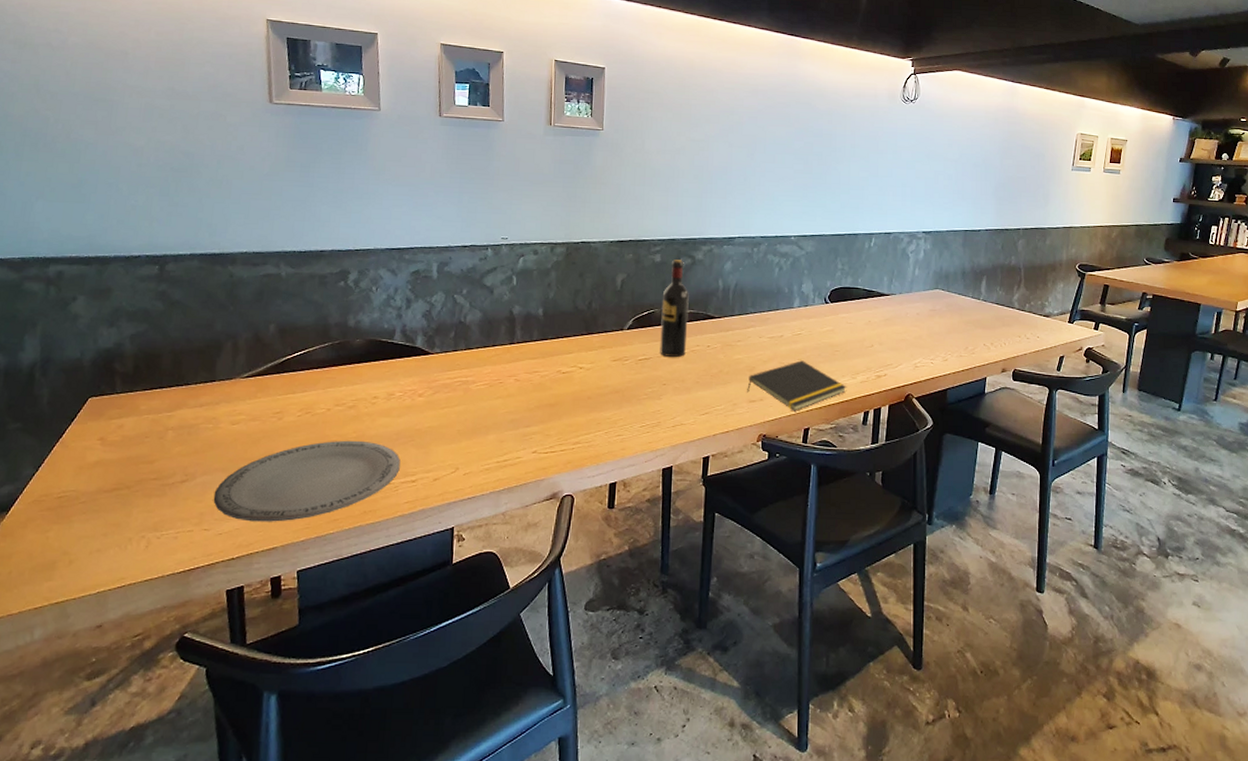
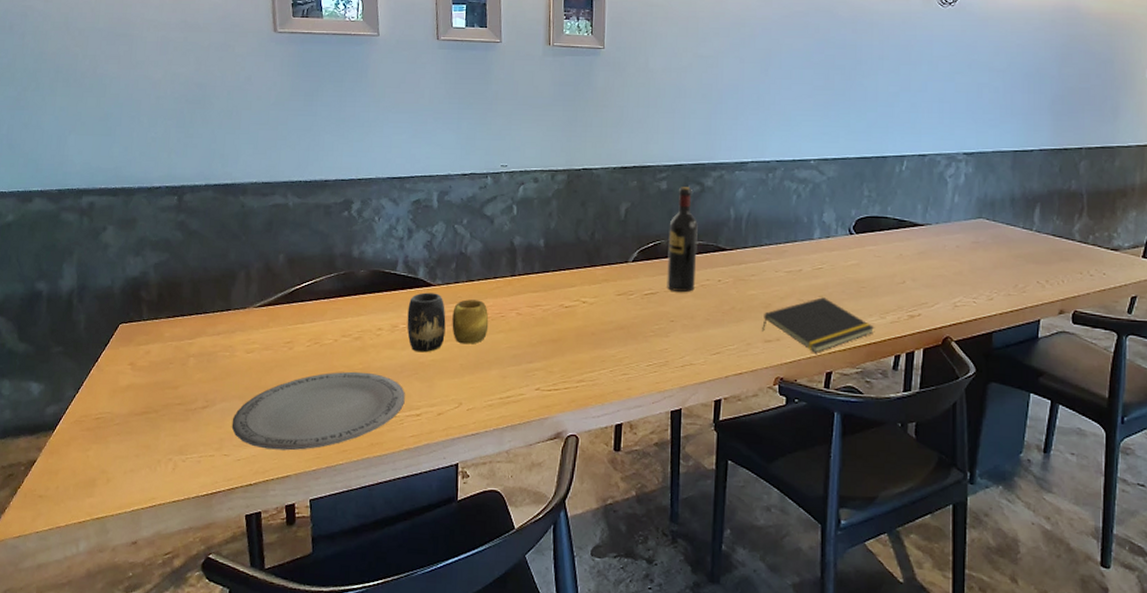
vase: none [403,361,487,420] -> present [407,292,489,353]

